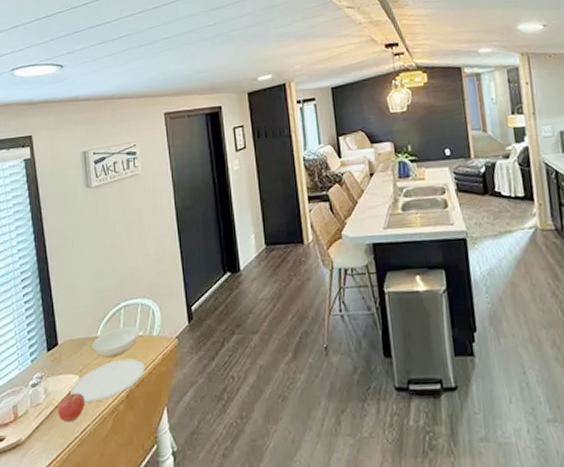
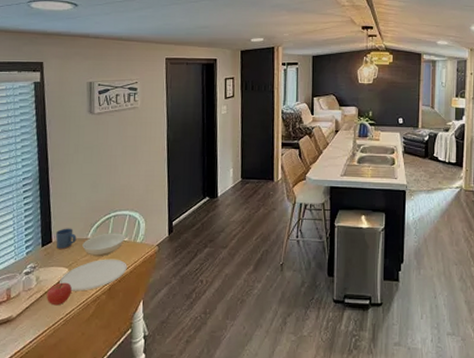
mug: none [61,326,85,354] -> present [55,228,77,250]

